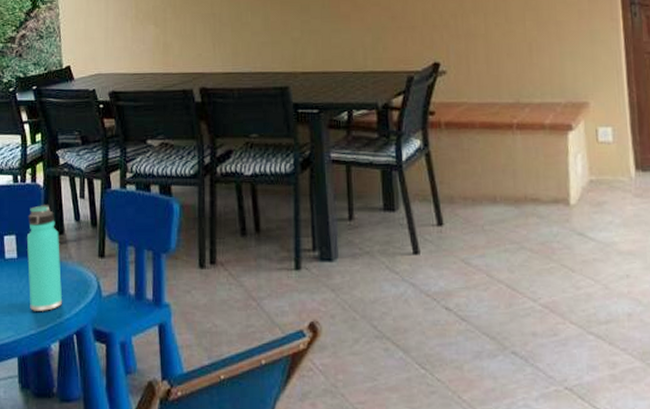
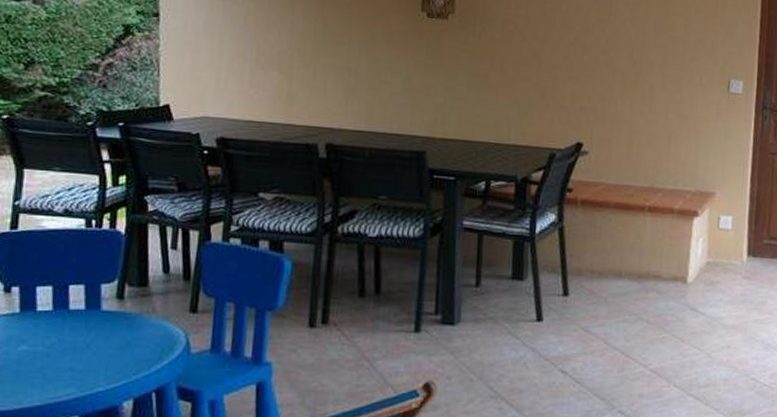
thermos bottle: present [26,205,63,311] -> none [98,254,142,367]

